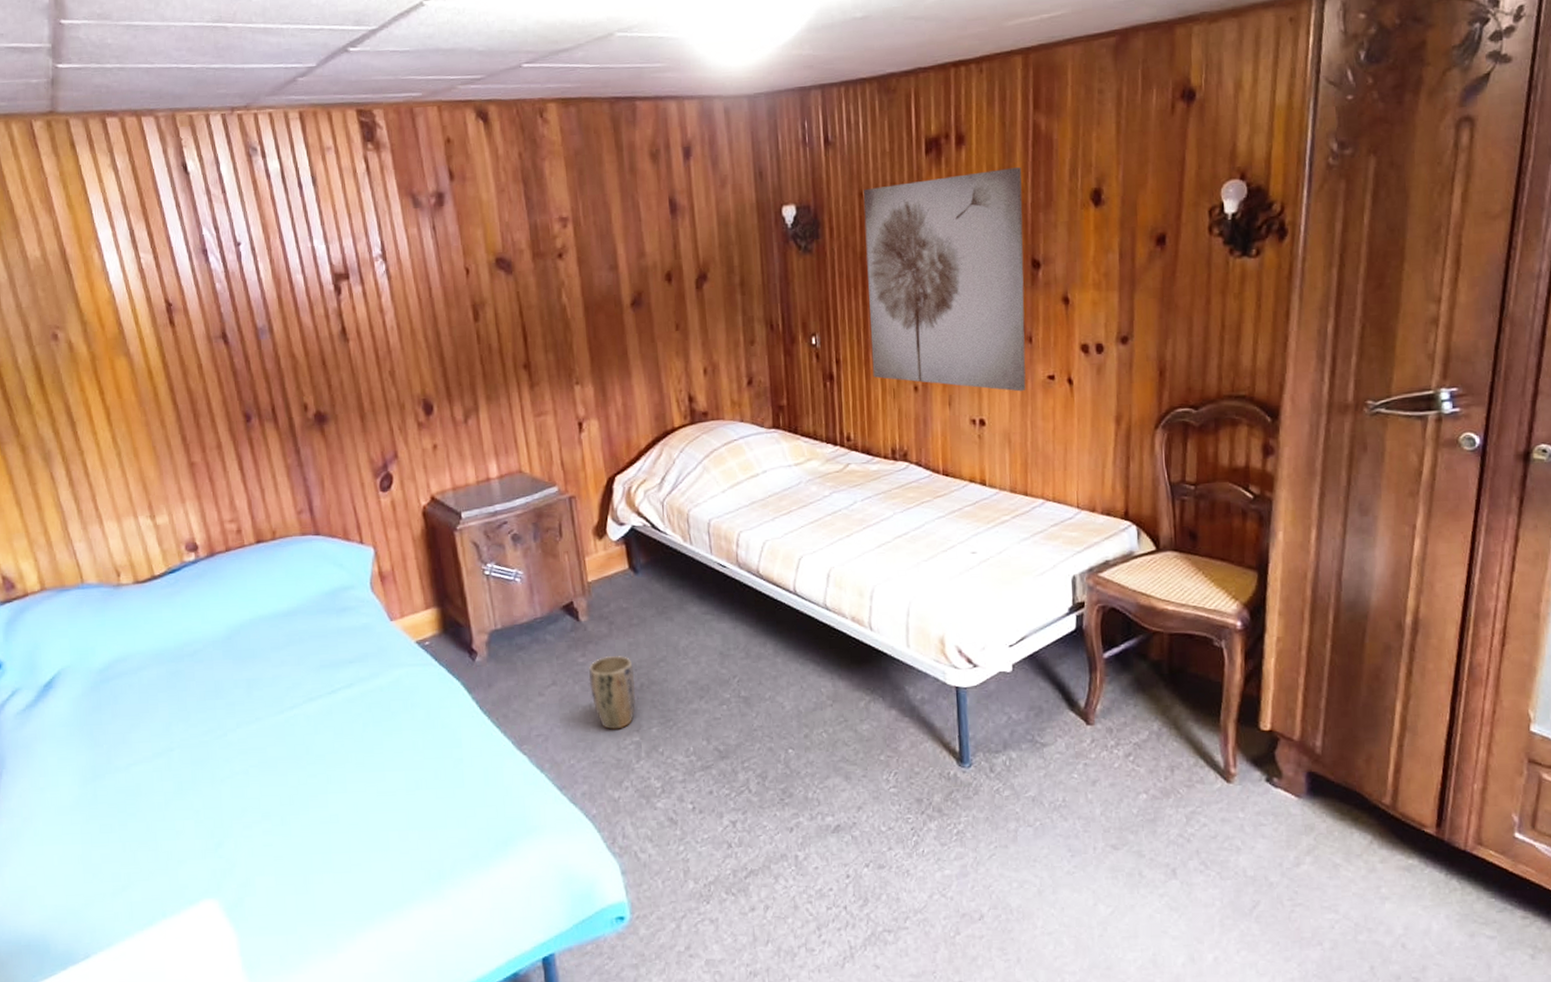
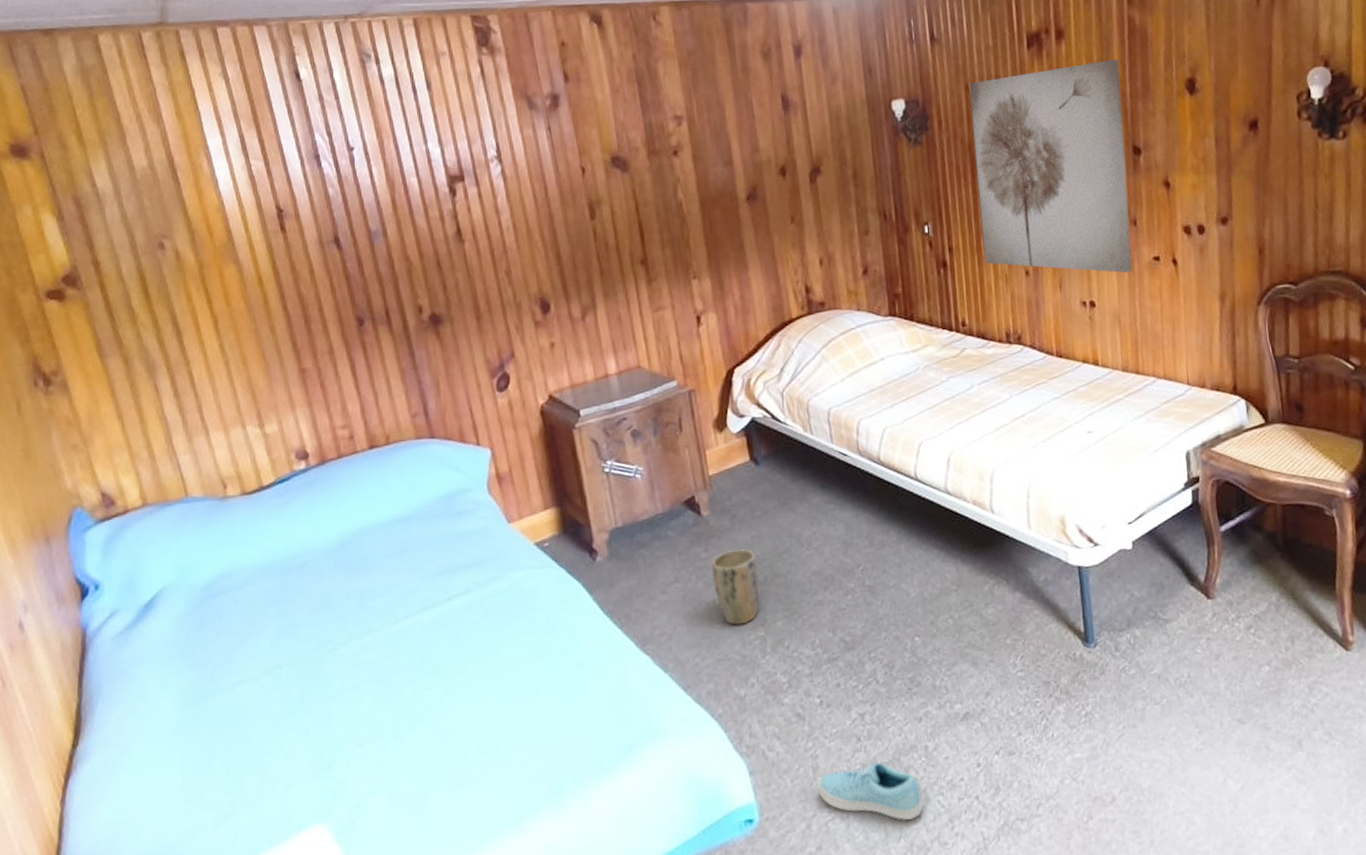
sneaker: none [687,869,792,926] -> present [817,762,924,820]

